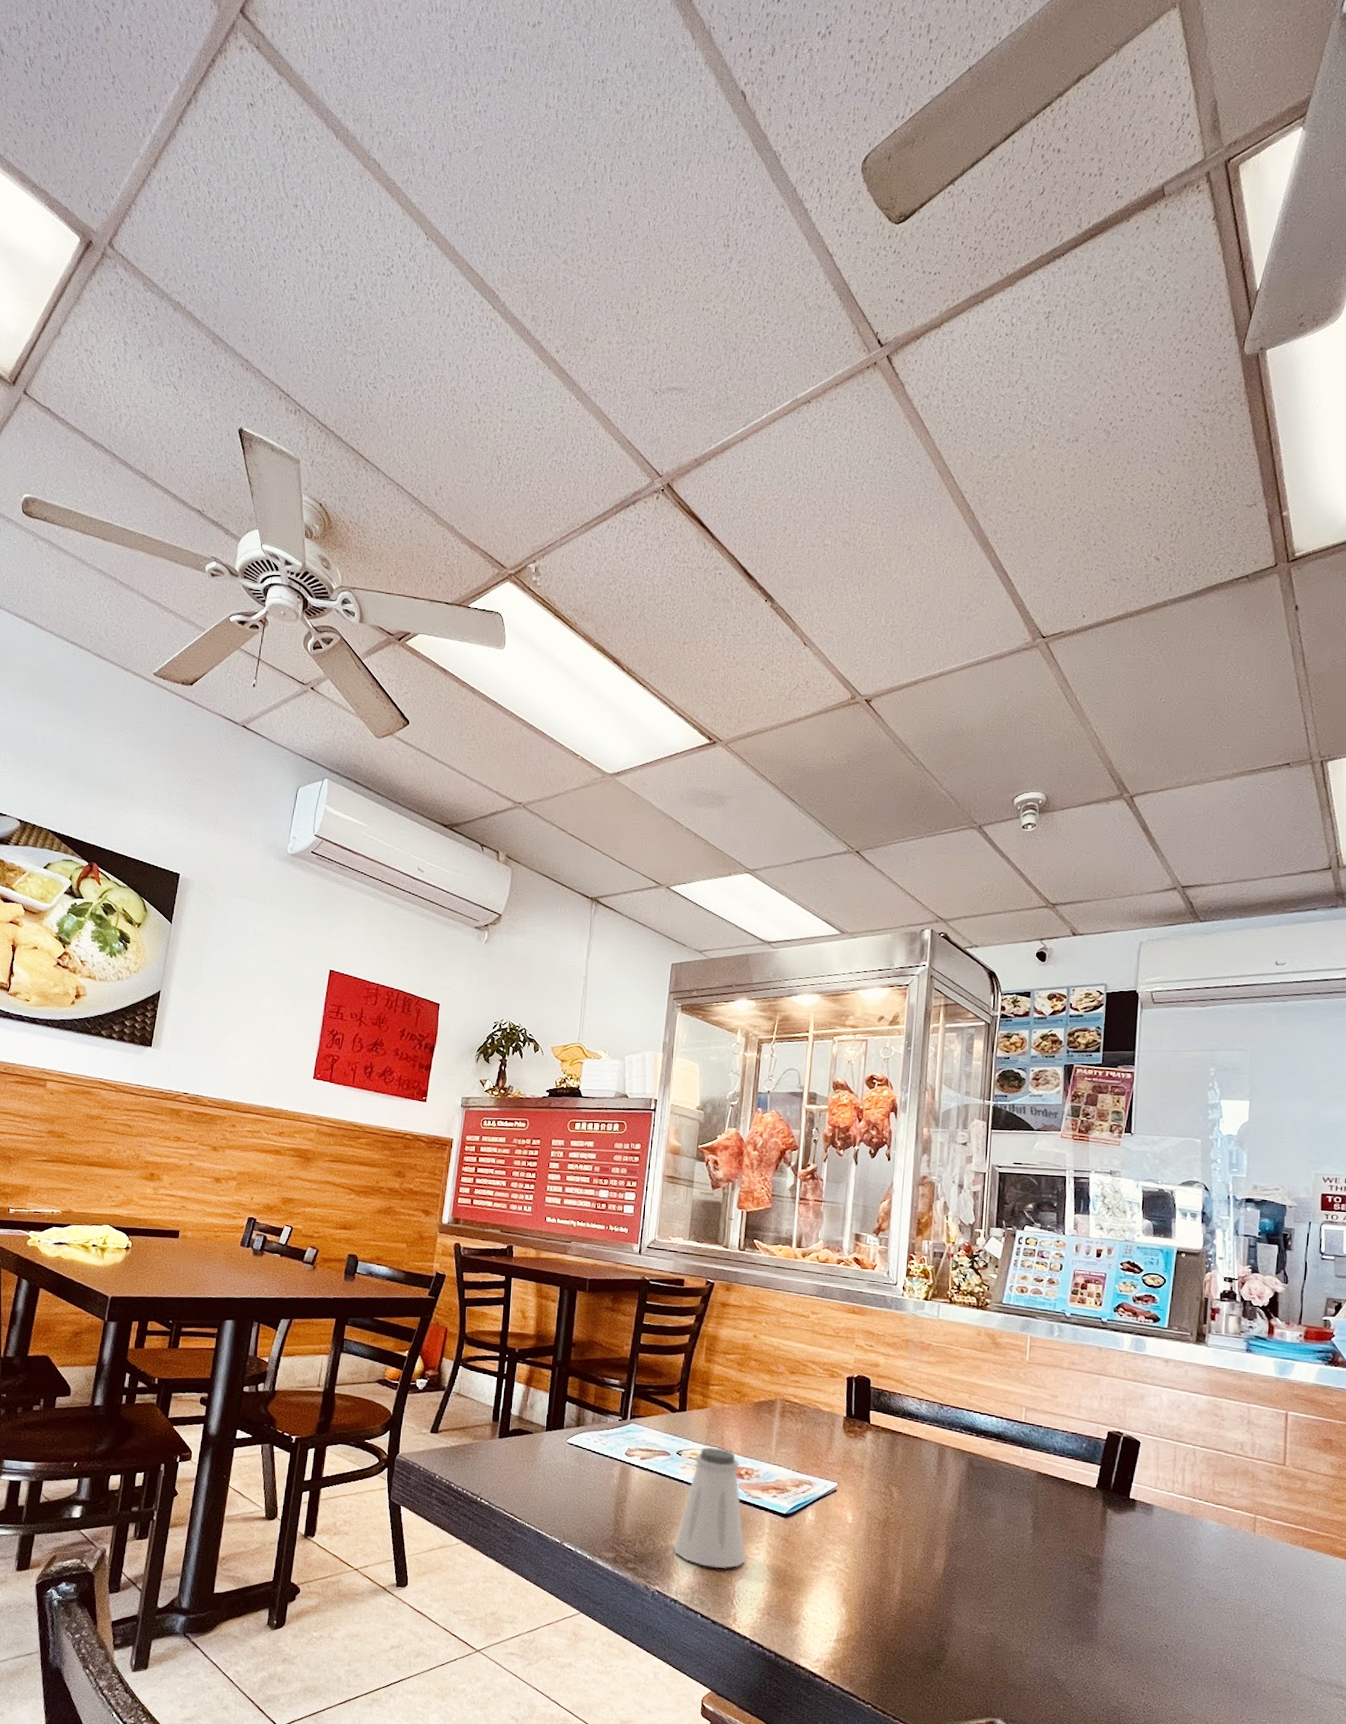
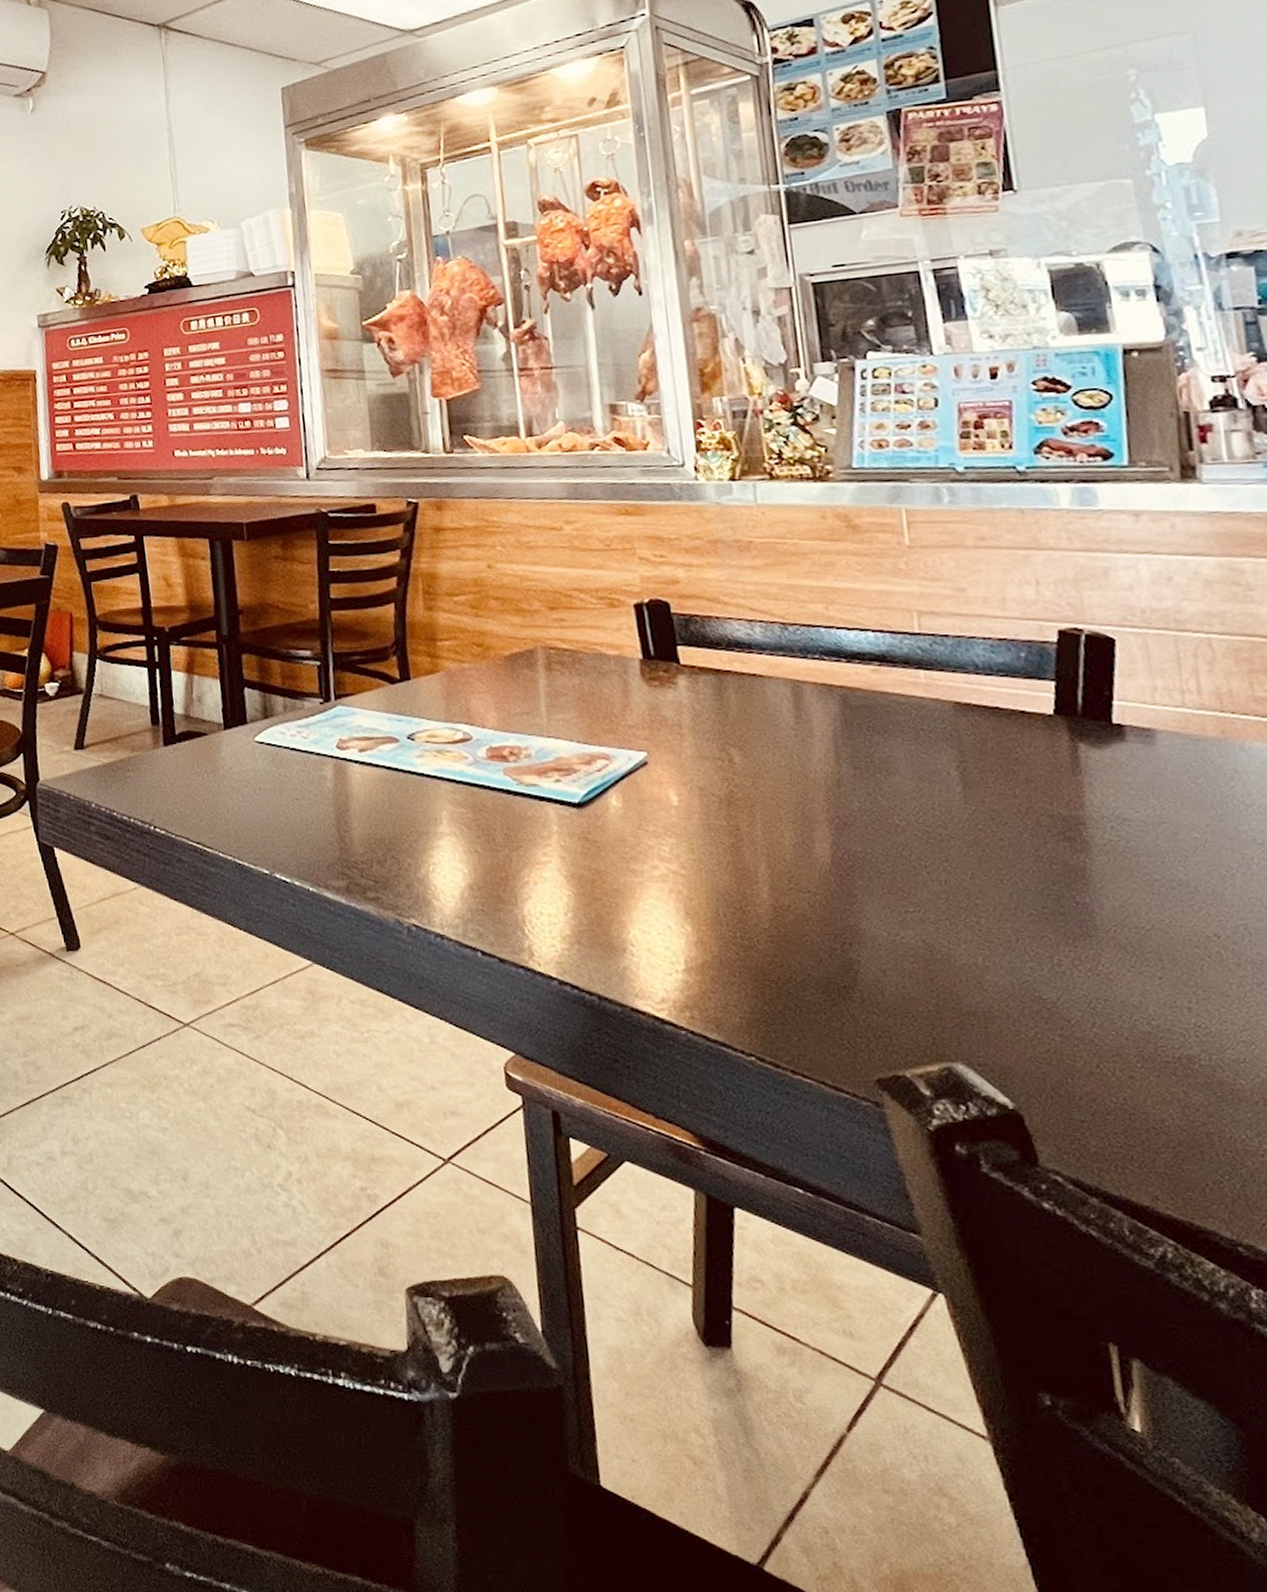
saltshaker: present [673,1446,746,1569] -> none [425,724,533,887]

